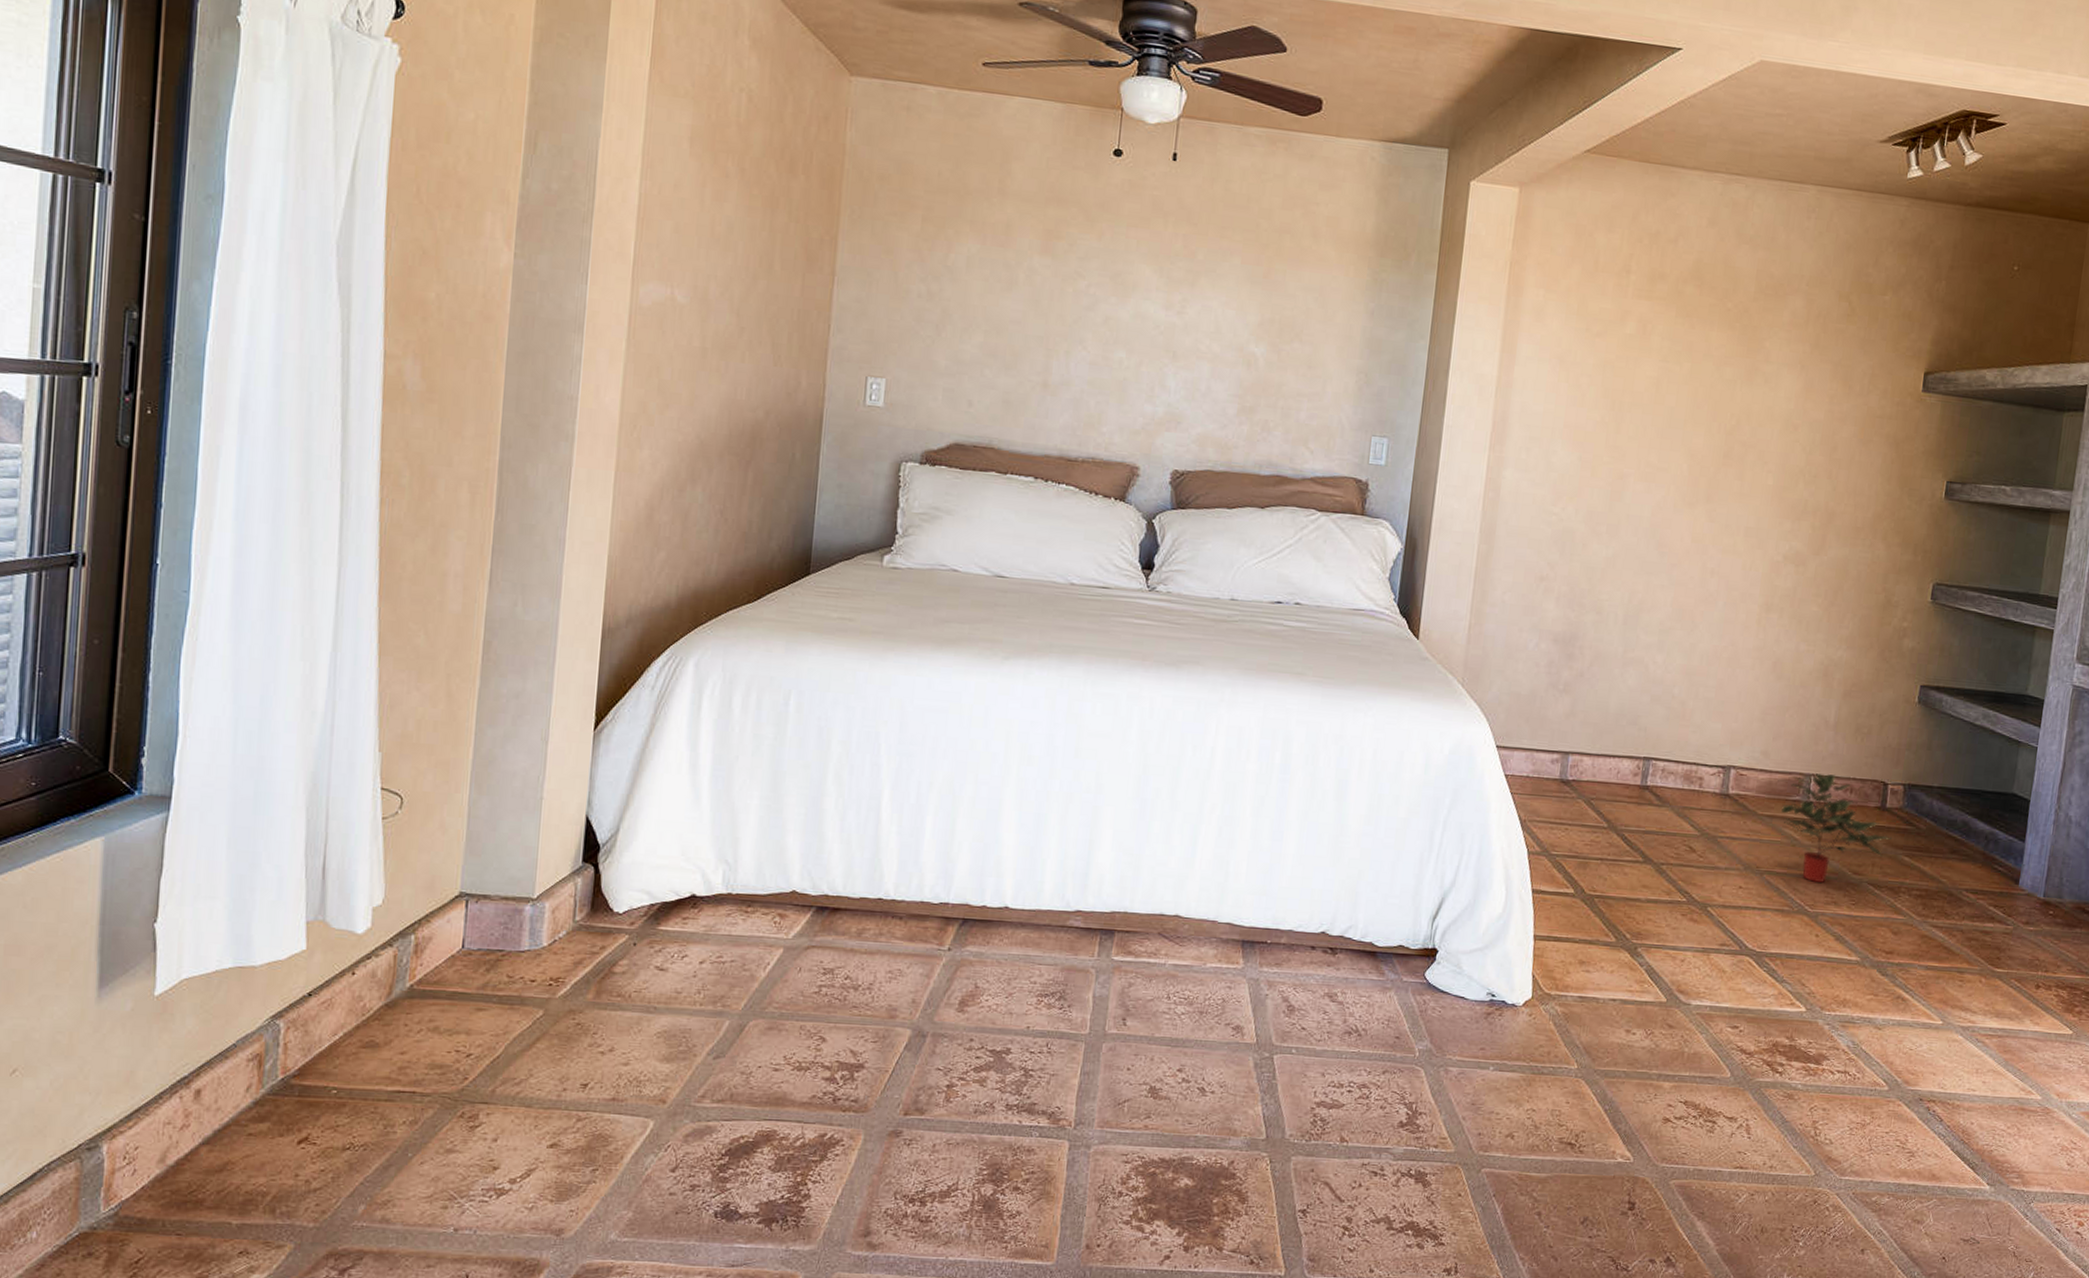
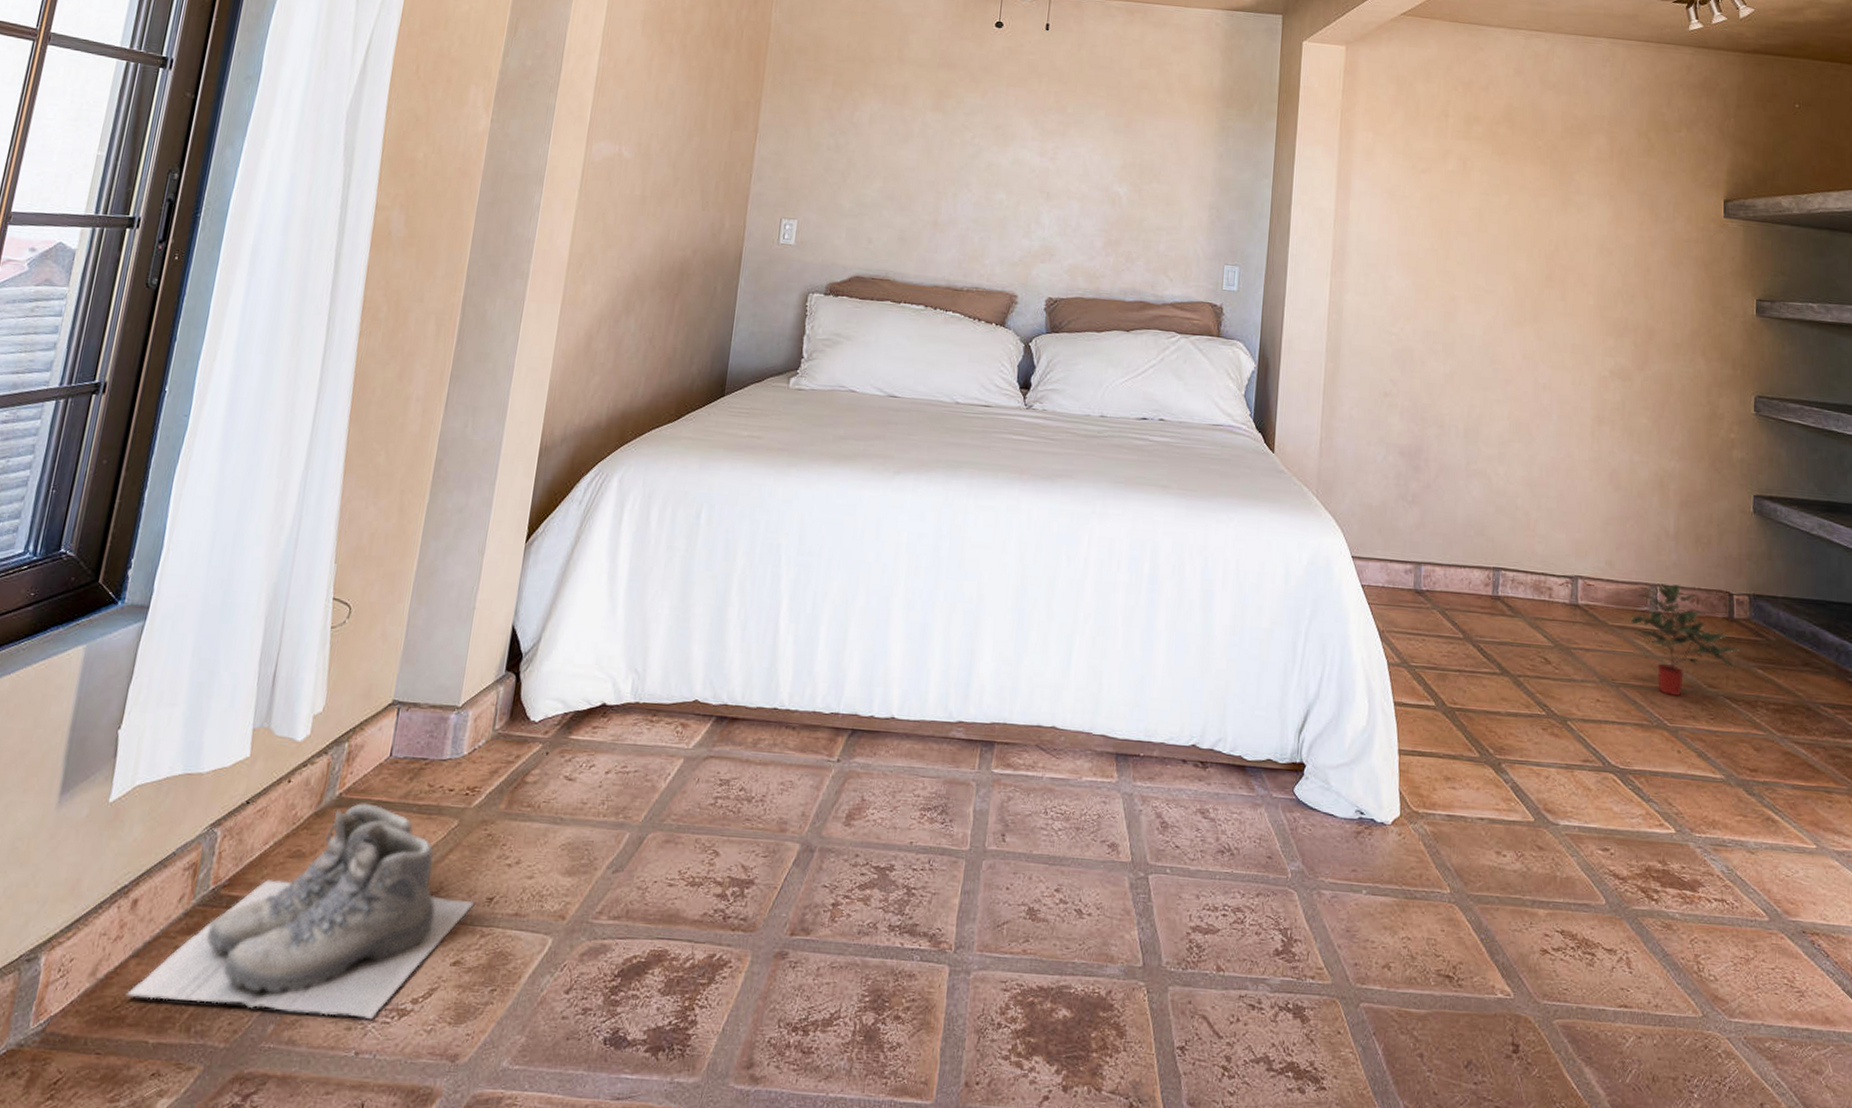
boots: none [200,994,568,1199] -> present [125,803,475,1020]

